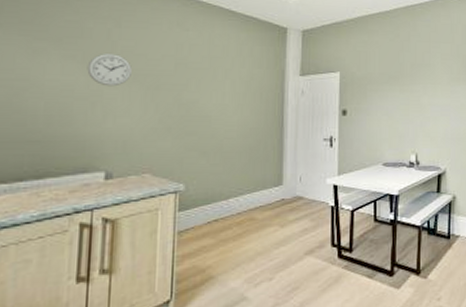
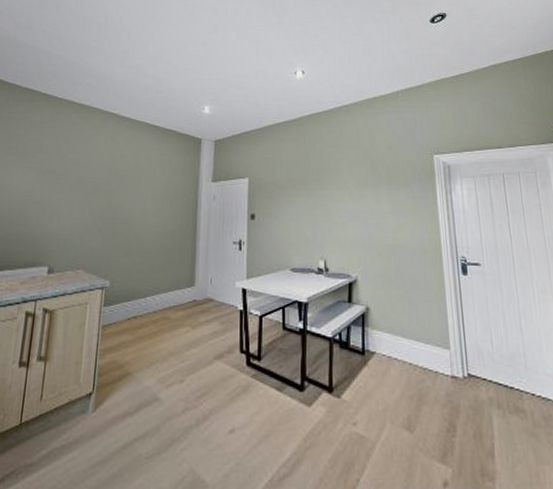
wall clock: present [87,54,132,87] -> none [41,165,75,193]

